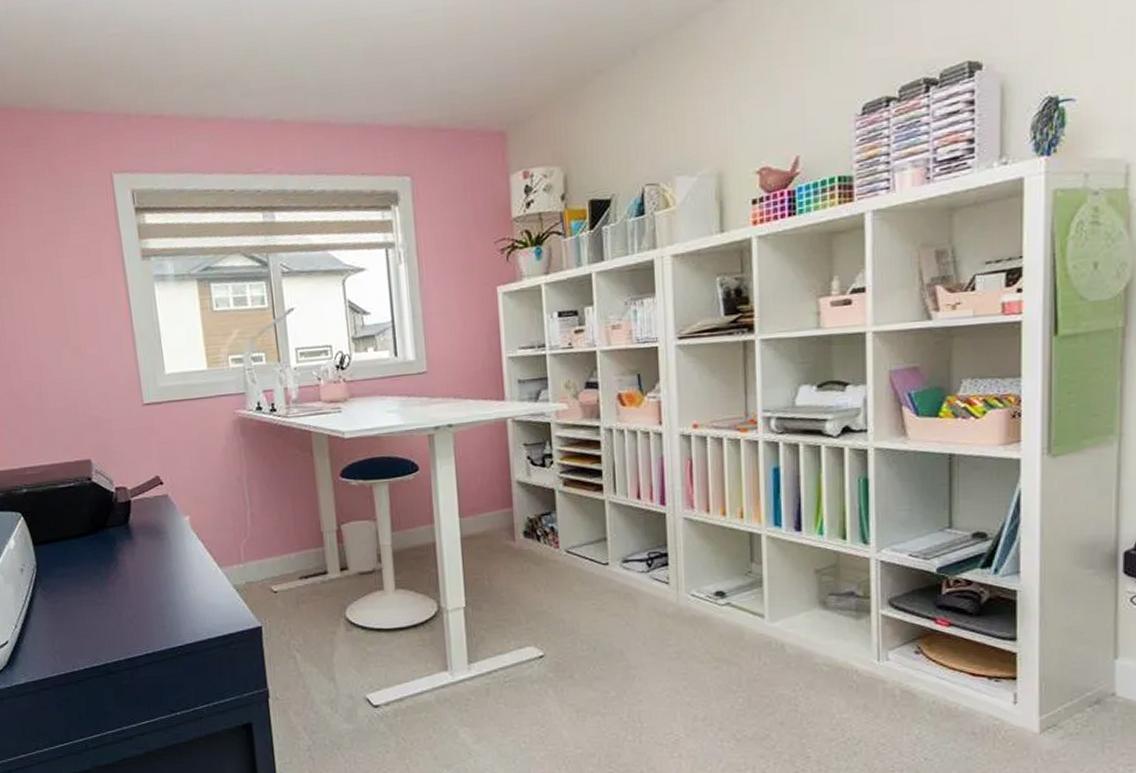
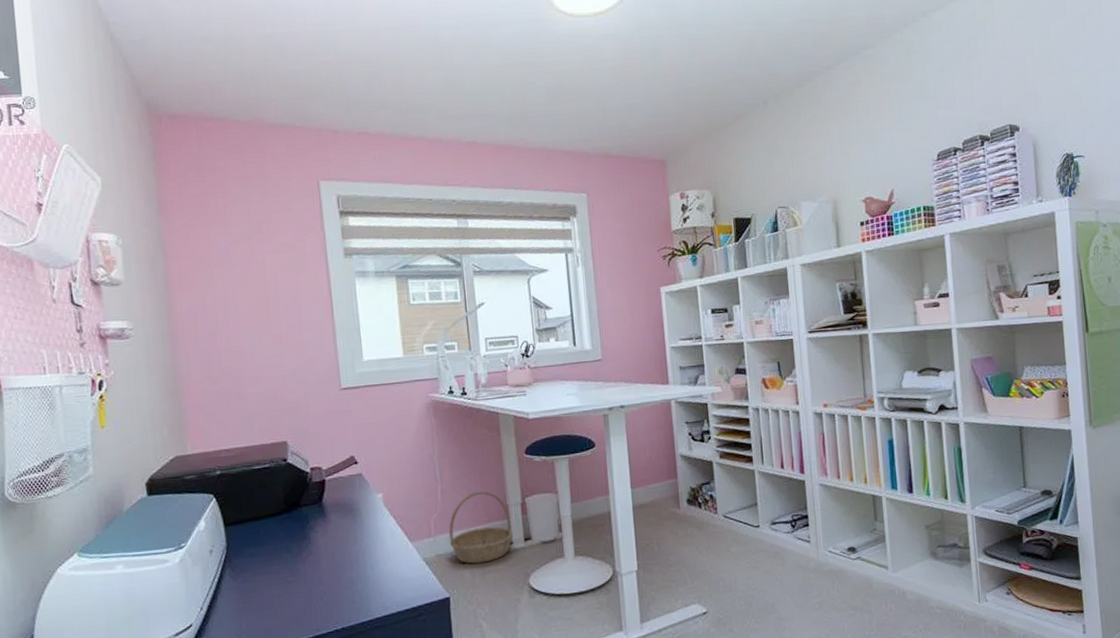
basket: none [259,516,329,593] -> present [449,491,514,564]

